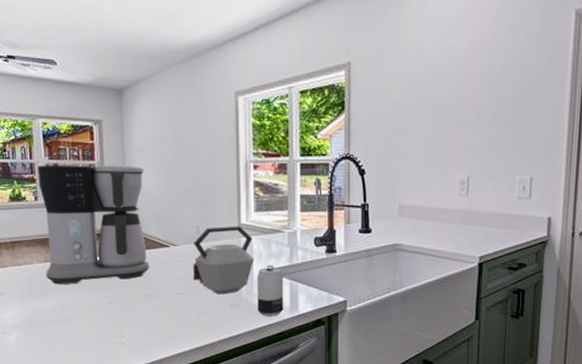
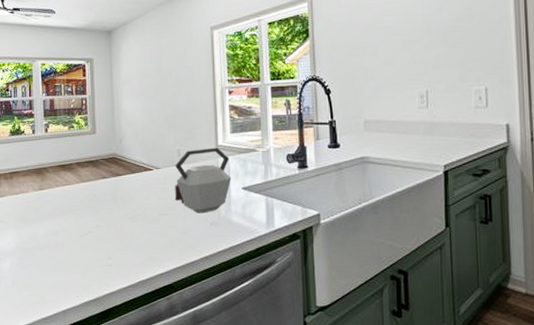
coffee maker: present [37,164,150,284] -> none [36,97,135,210]
beverage can: present [257,265,284,316] -> none [234,182,261,232]

